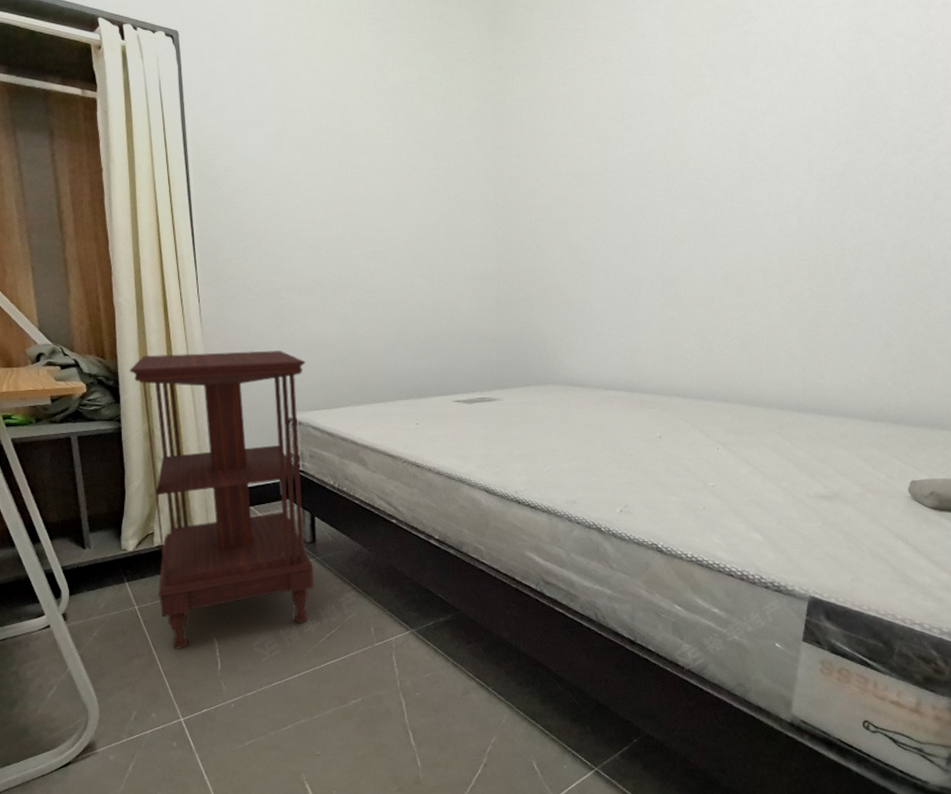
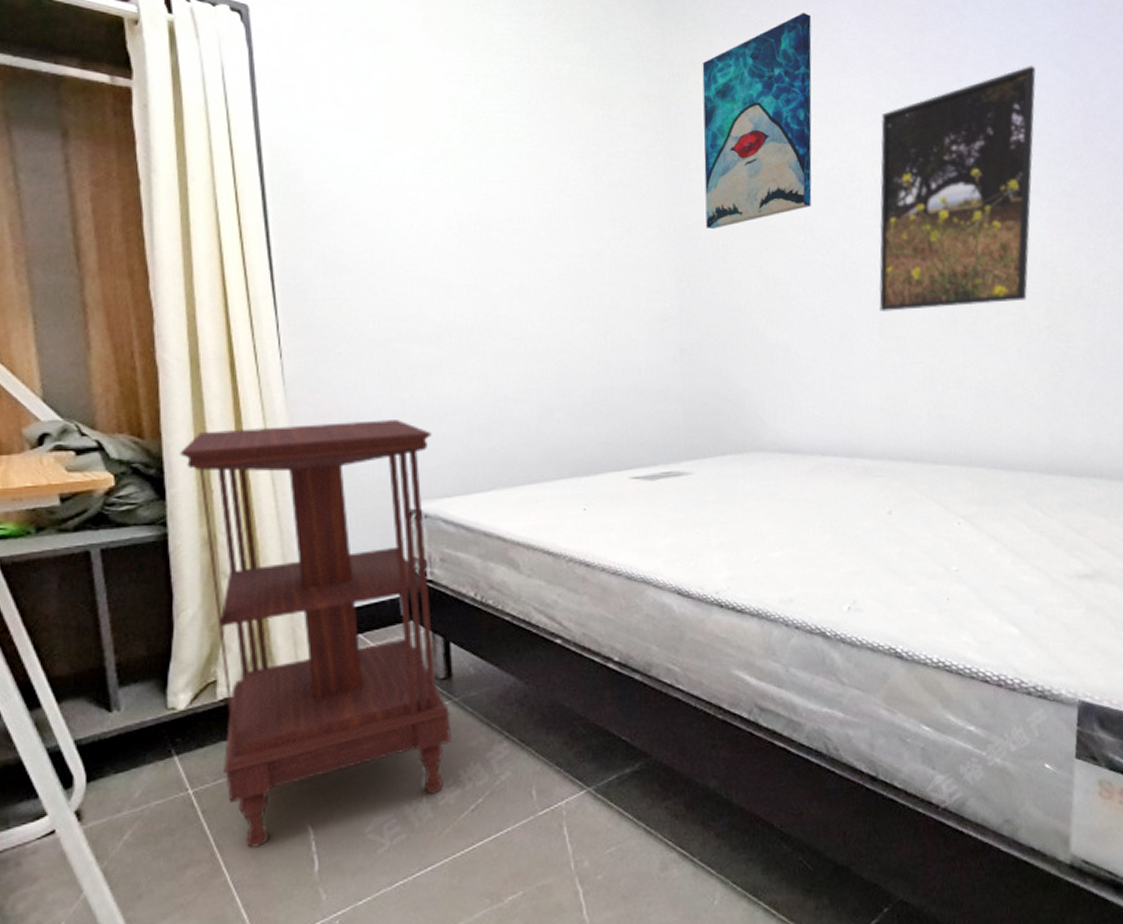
wall art: none [523,20,620,206] -> present [702,13,812,230]
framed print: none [663,60,818,274] -> present [878,66,1036,311]

